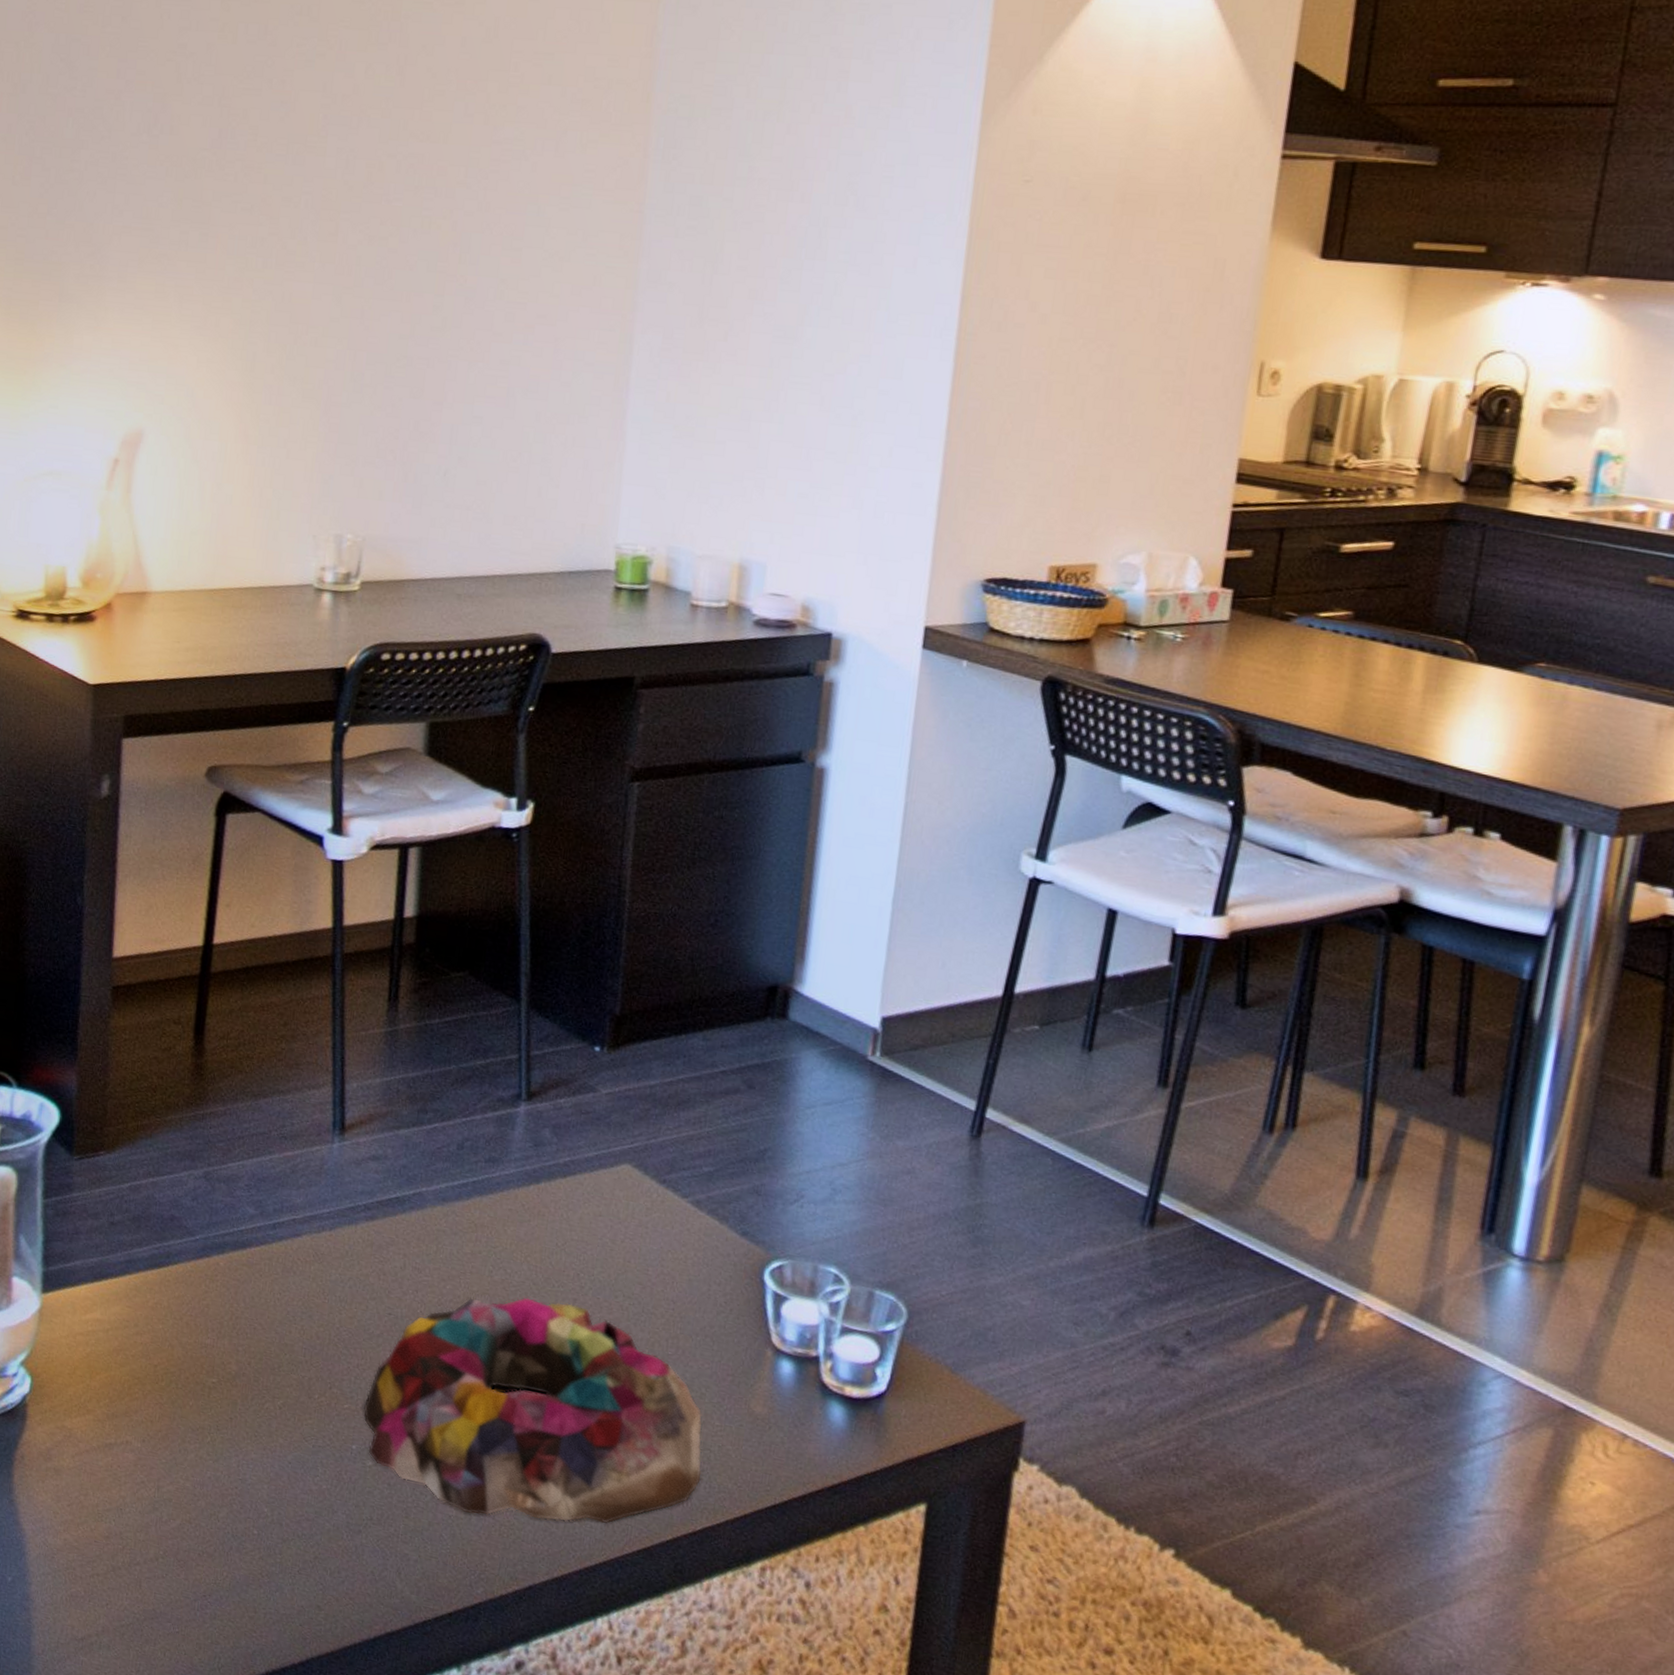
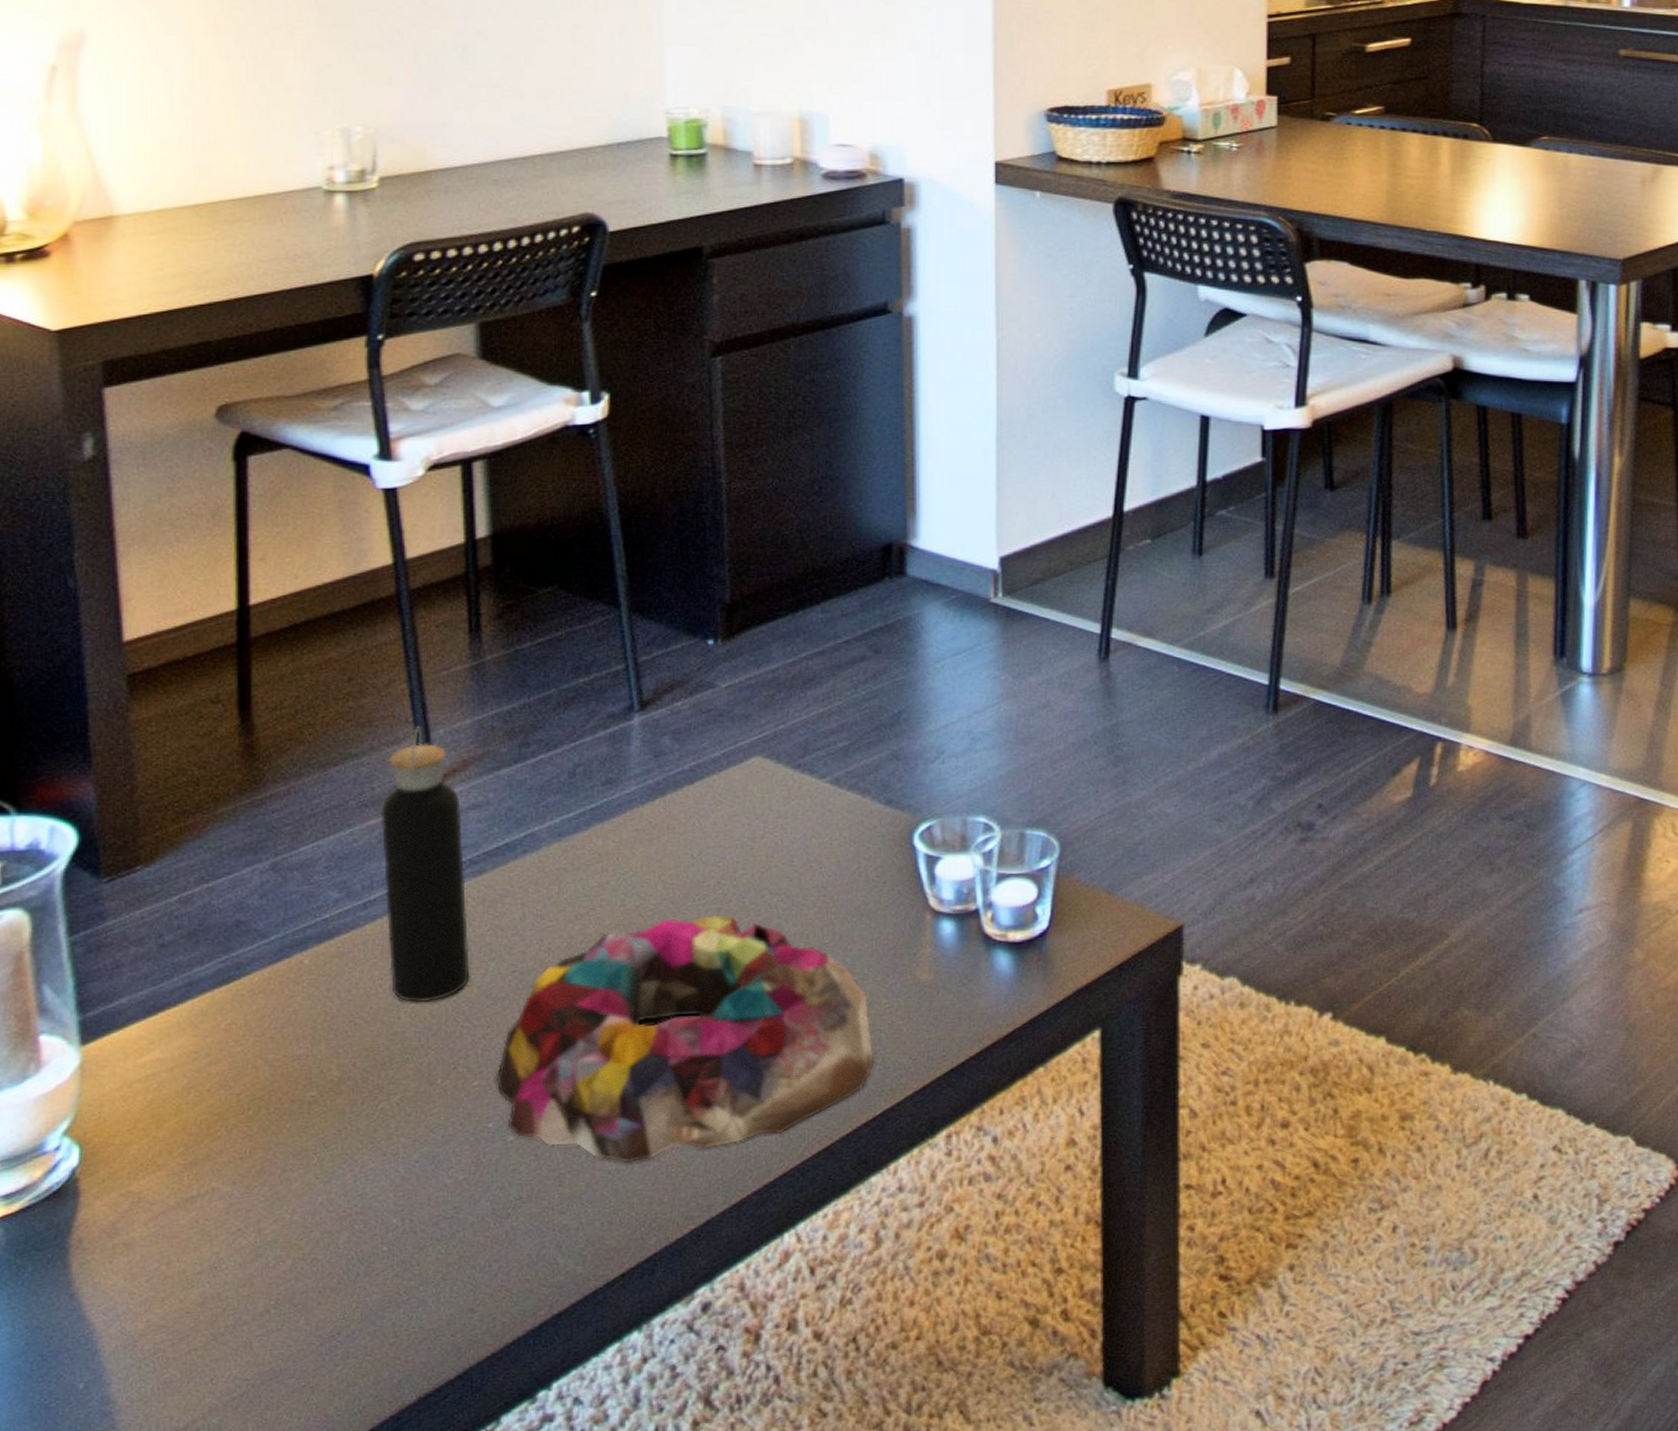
water bottle: none [287,1076,363,1324] -> present [380,726,470,1003]

